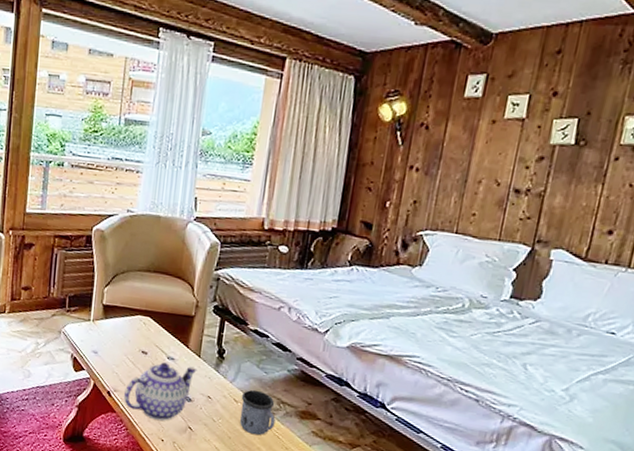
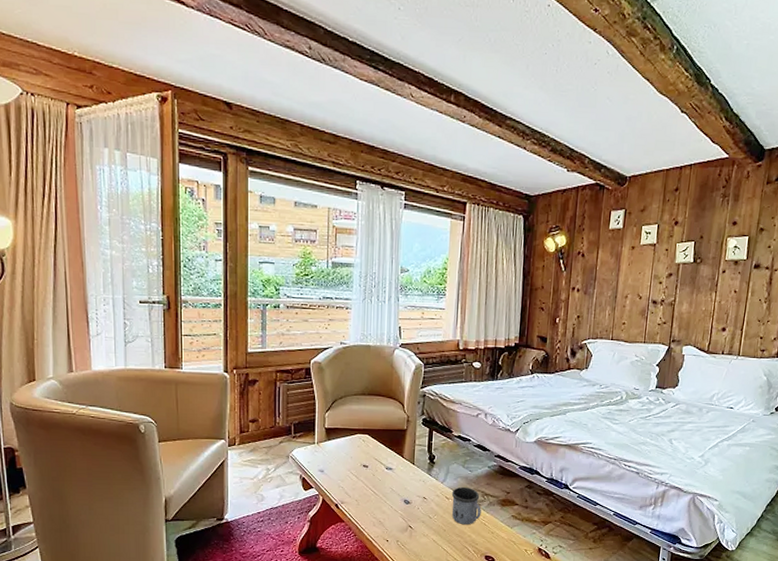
teapot: present [124,362,197,421] -> none [351,473,413,524]

